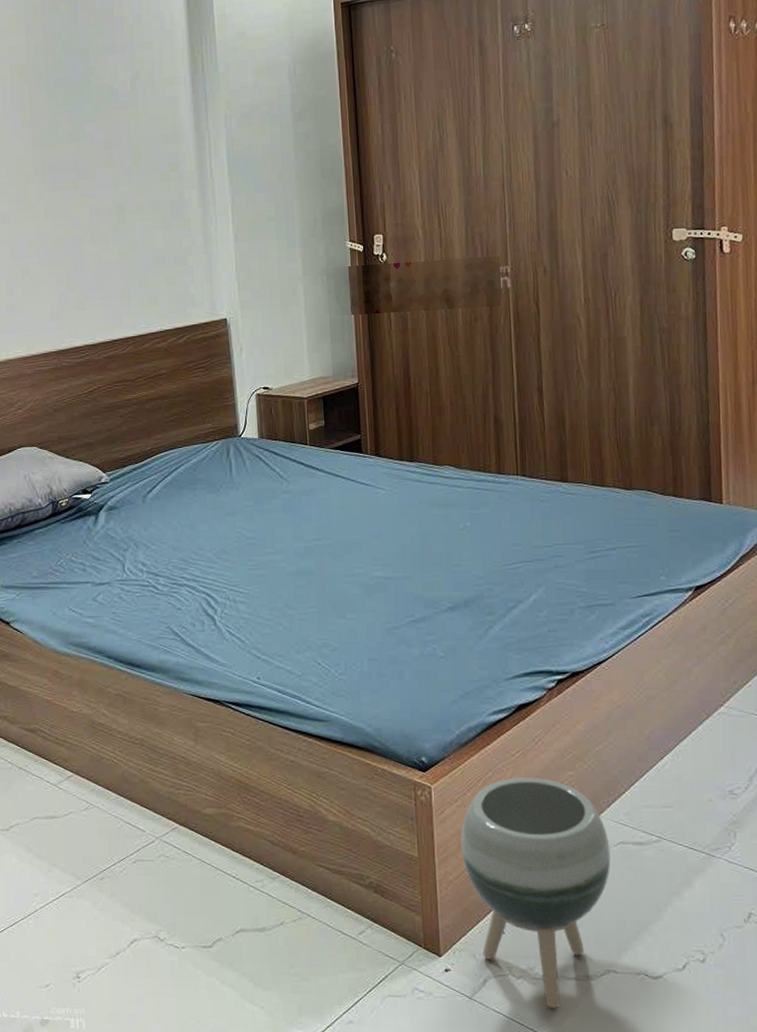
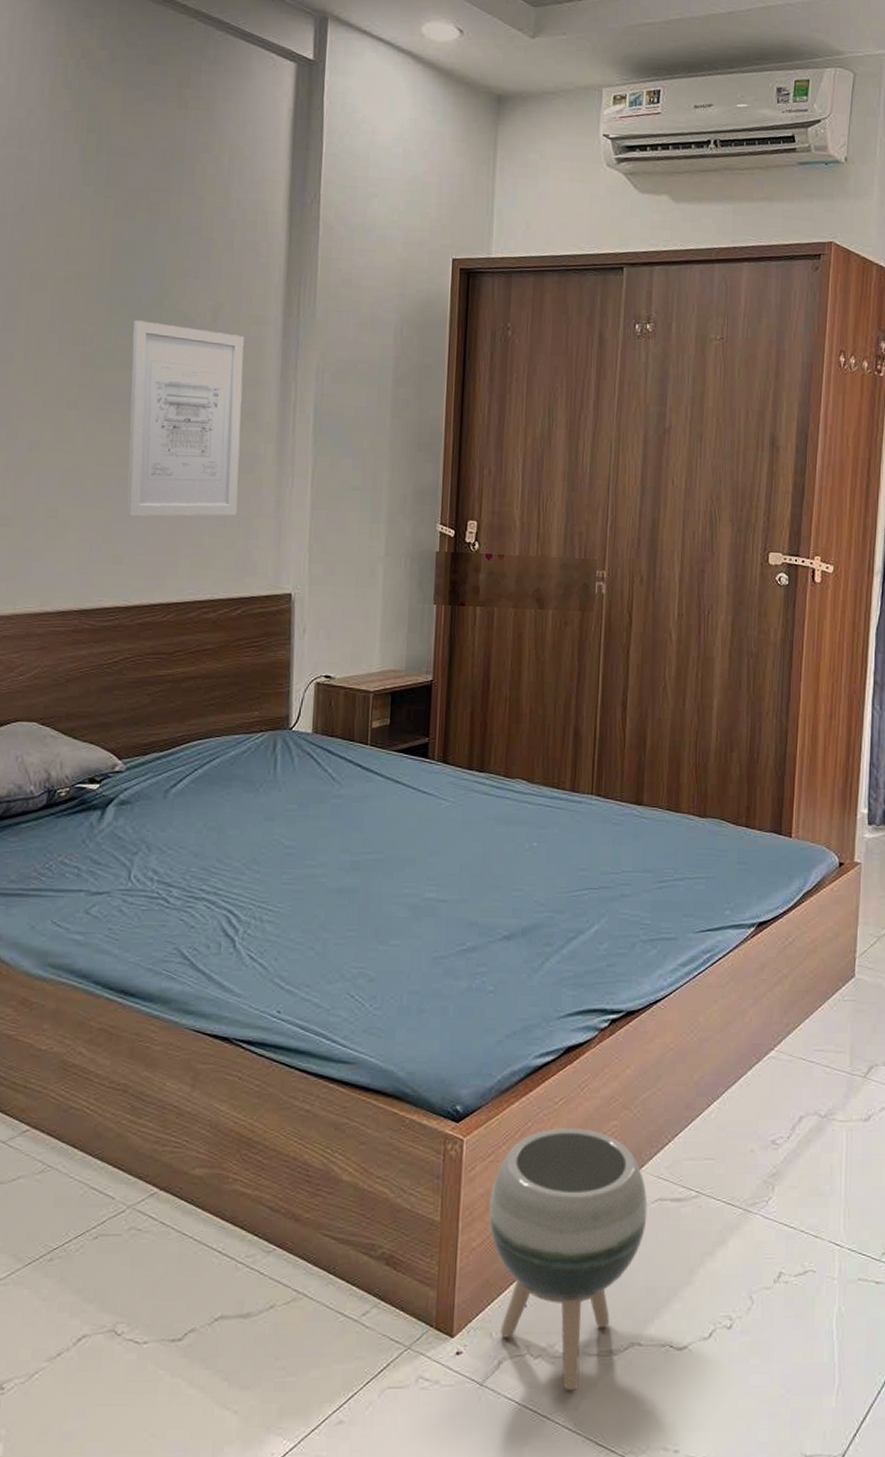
wall art: none [69,97,173,267] -> present [126,320,244,517]

